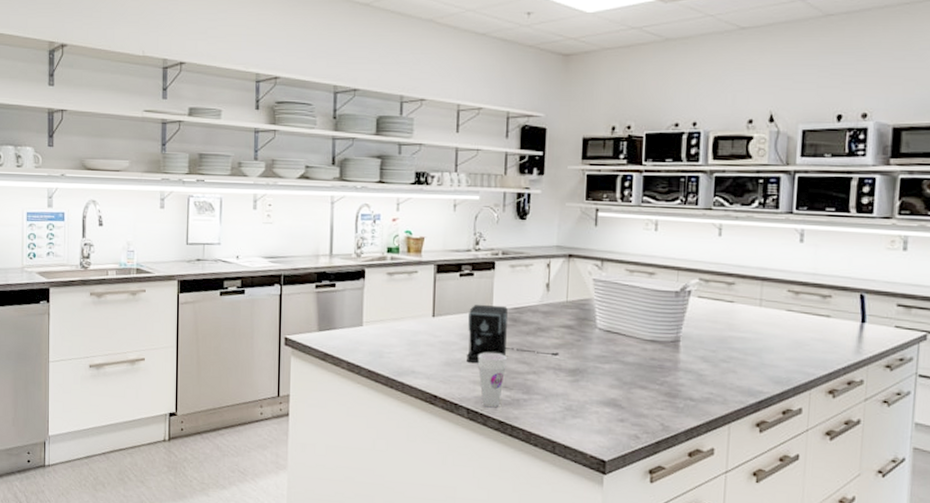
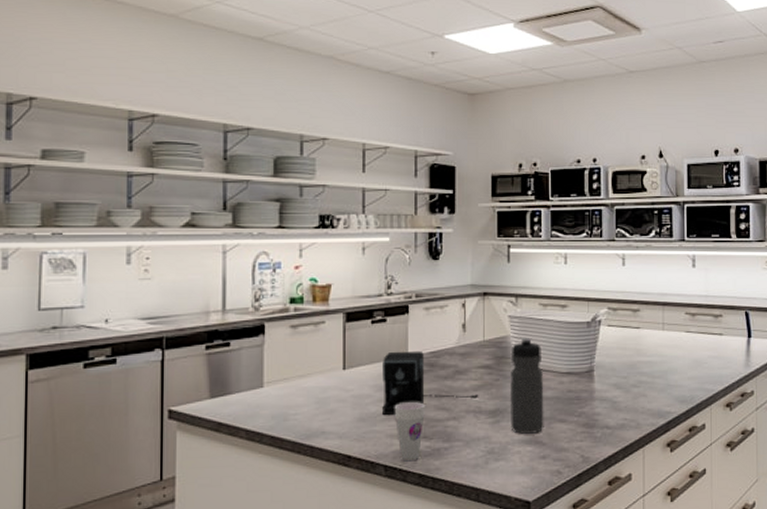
water bottle: none [589,302,626,397] -> present [509,338,544,434]

